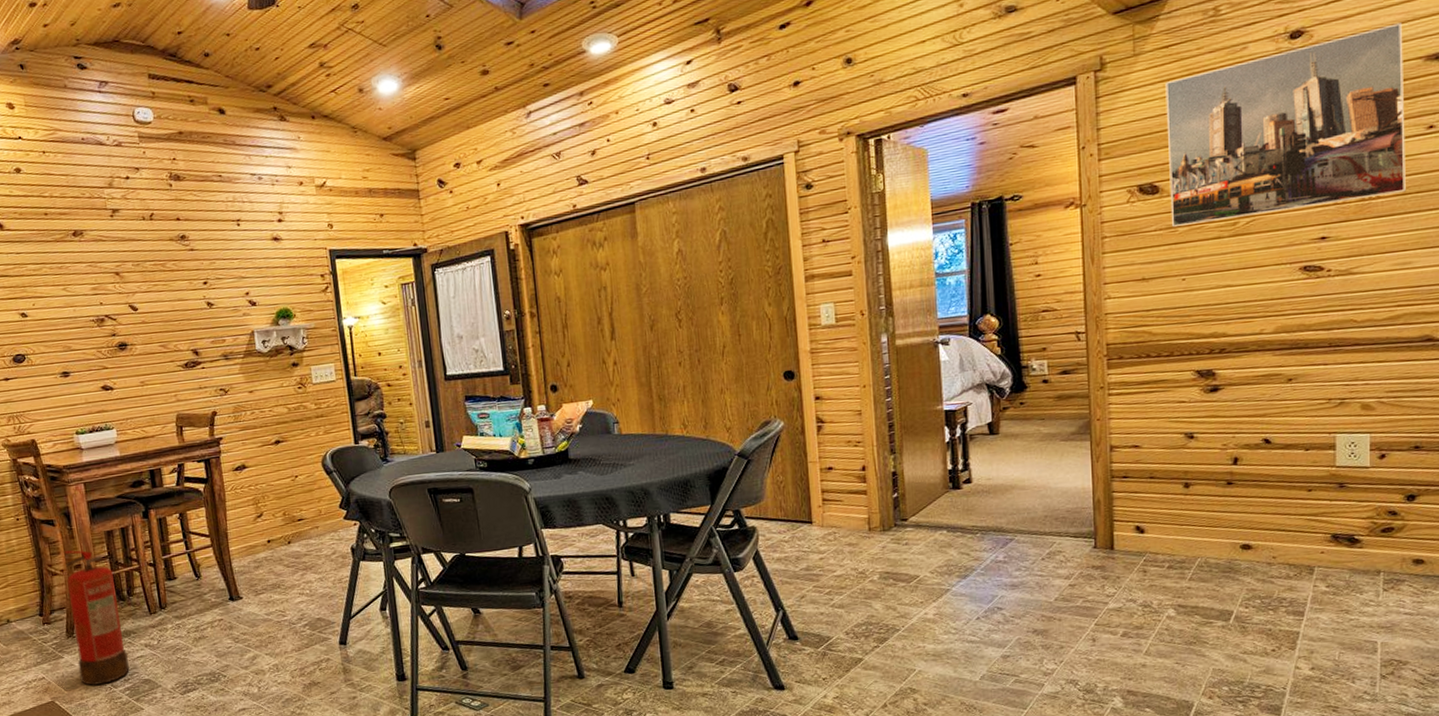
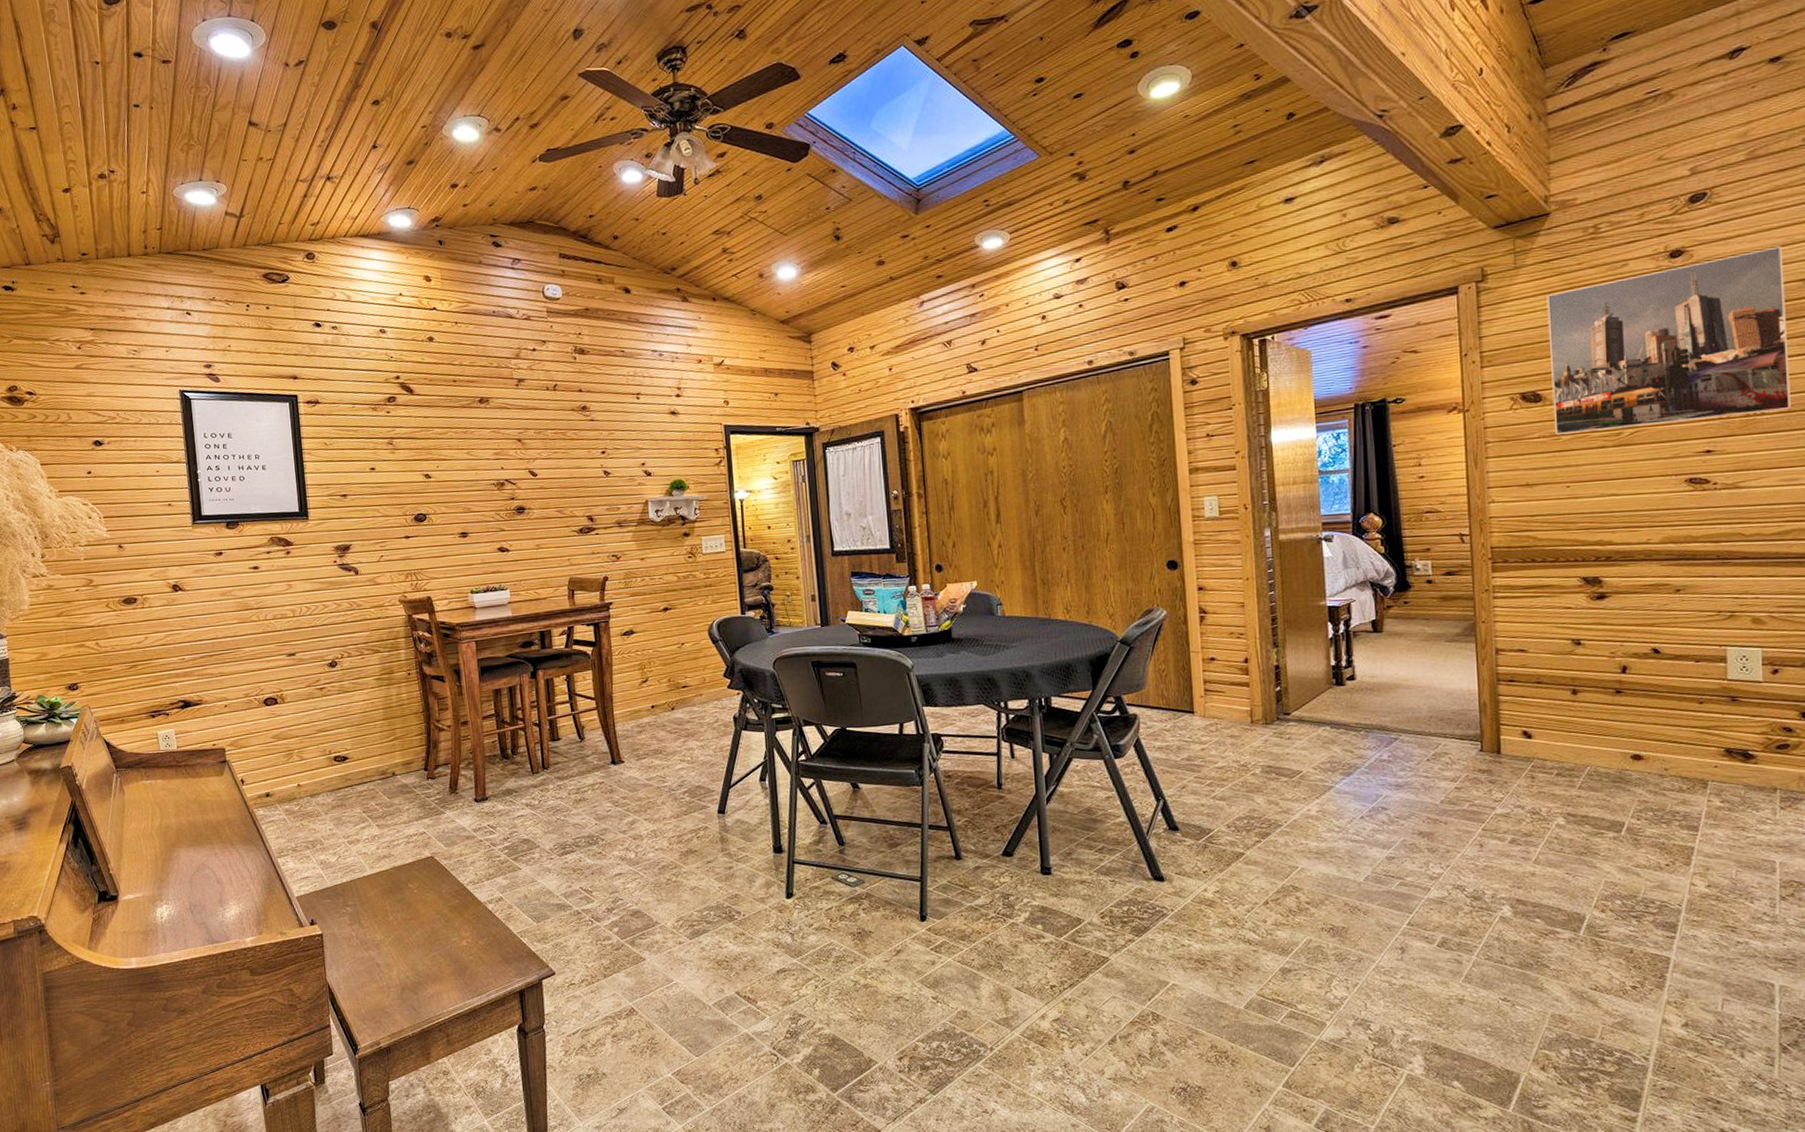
fire extinguisher: present [64,550,130,686] -> none [452,707,509,843]

